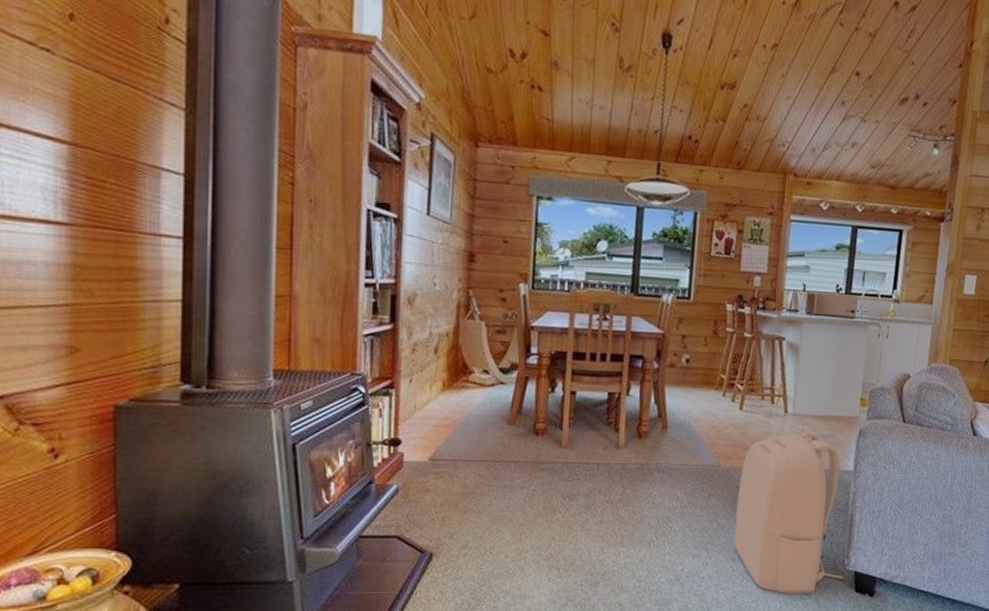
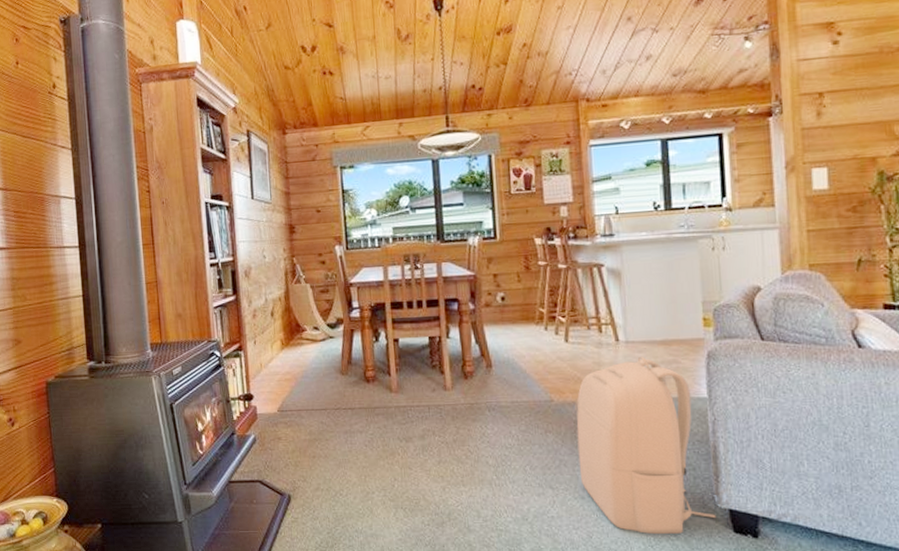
toaster: present [805,292,858,320] -> none [620,211,683,239]

